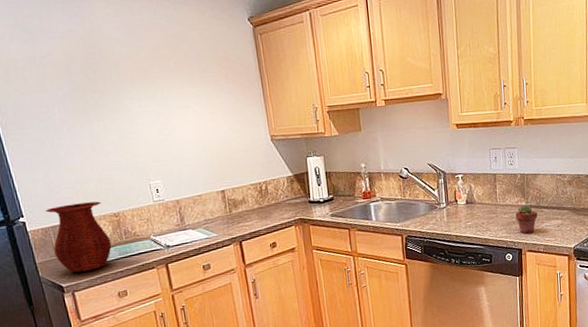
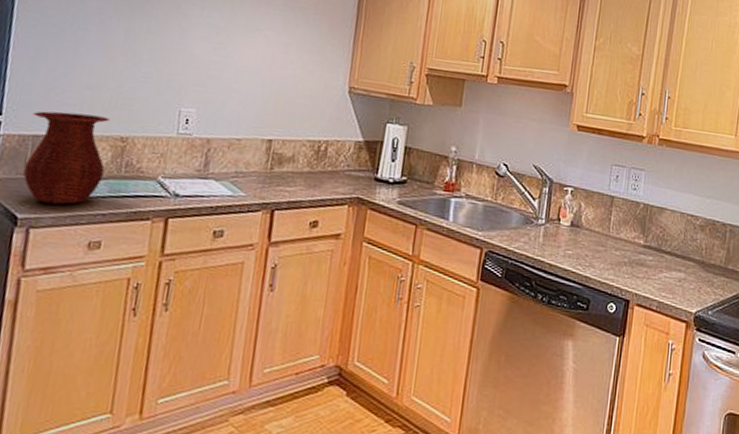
potted succulent: present [515,204,538,234] -> none [628,243,656,282]

